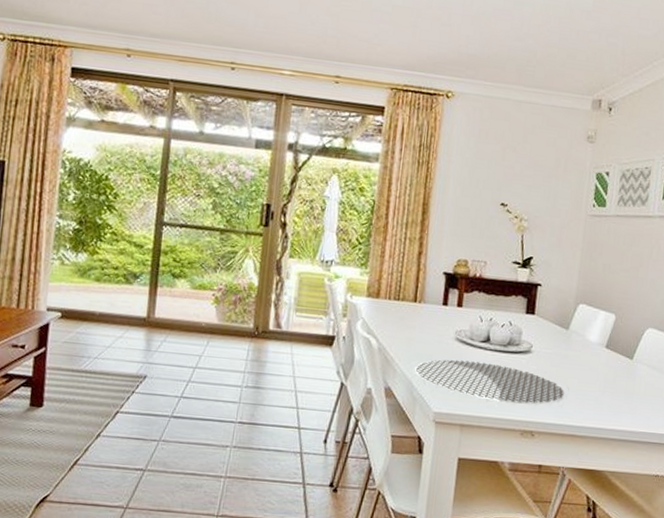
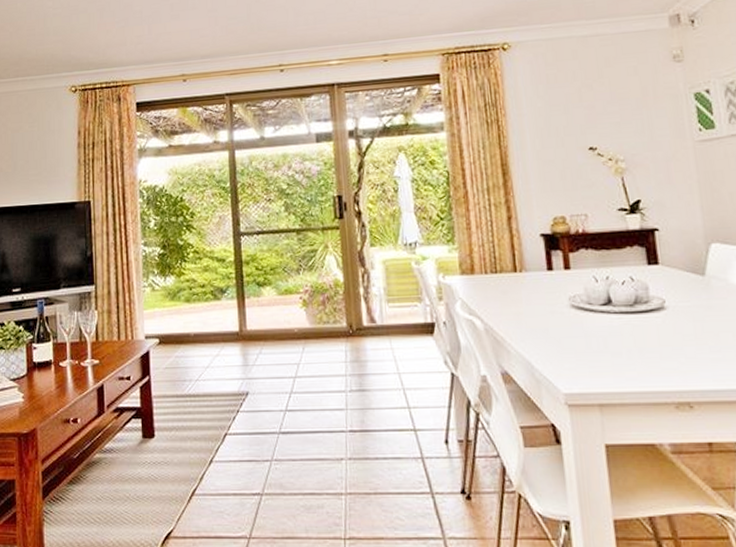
place mat: present [416,360,564,403] -> none [532,328,719,370]

